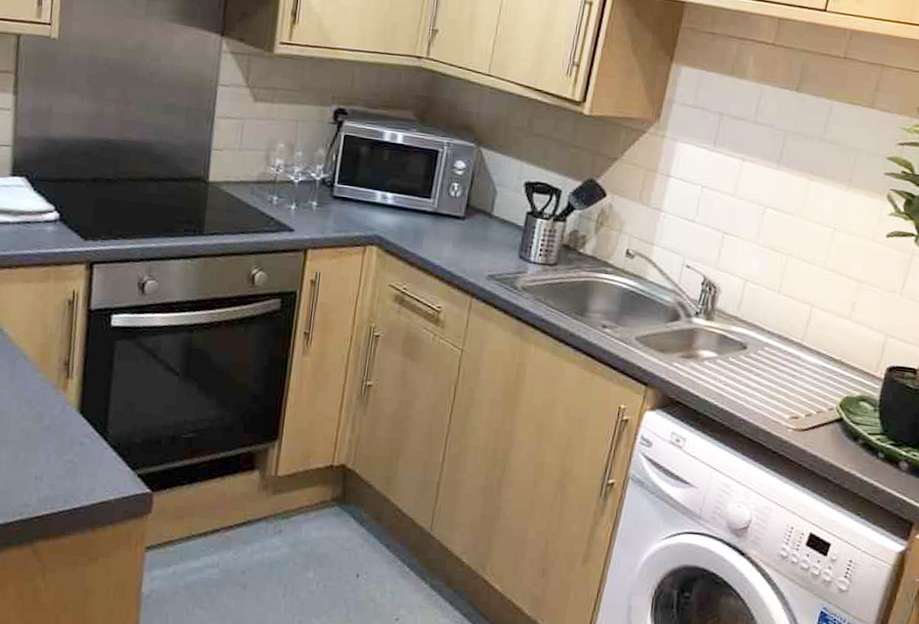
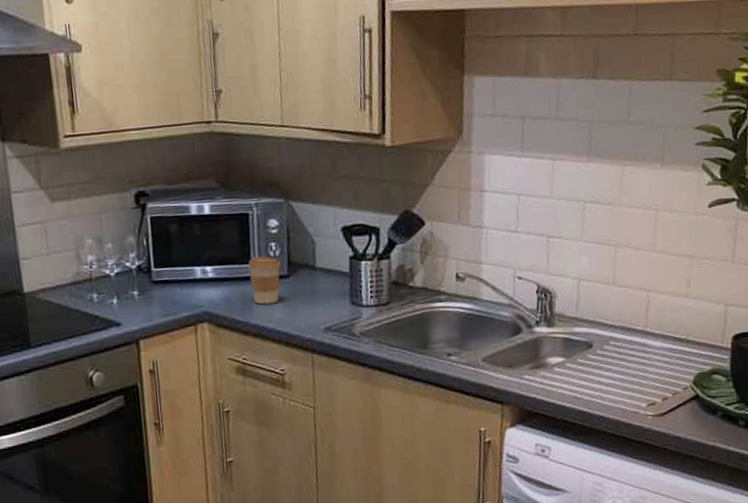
coffee cup: none [426,192,459,242] -> present [248,256,281,305]

